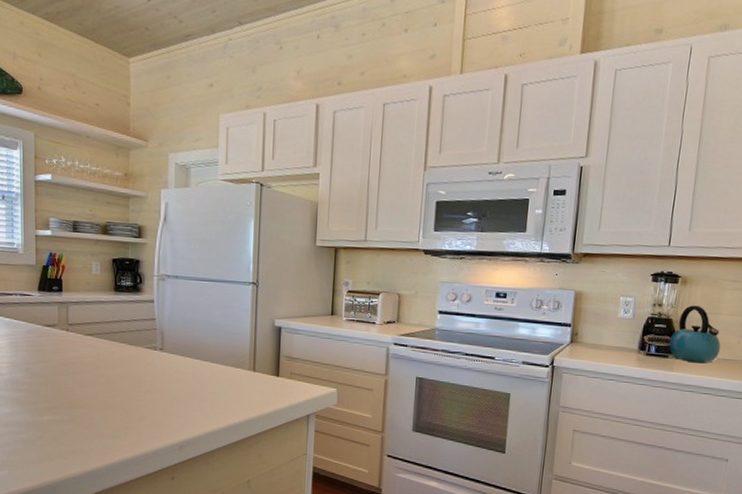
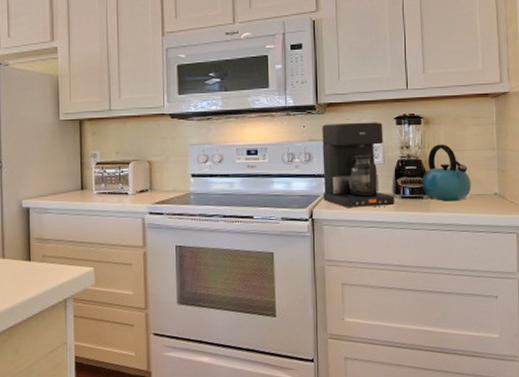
coffee maker: none [566,274,639,361] -> present [322,122,394,209]

